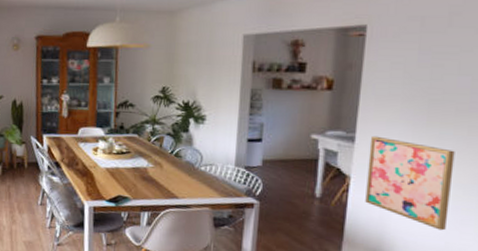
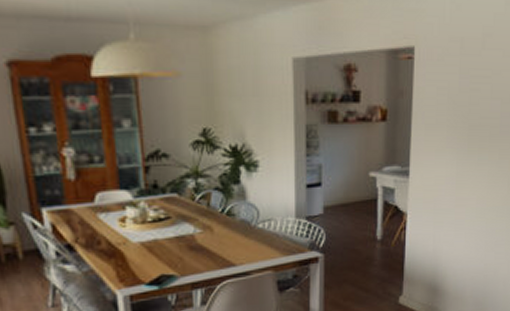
wall art: present [365,135,455,231] -> none [421,167,490,254]

